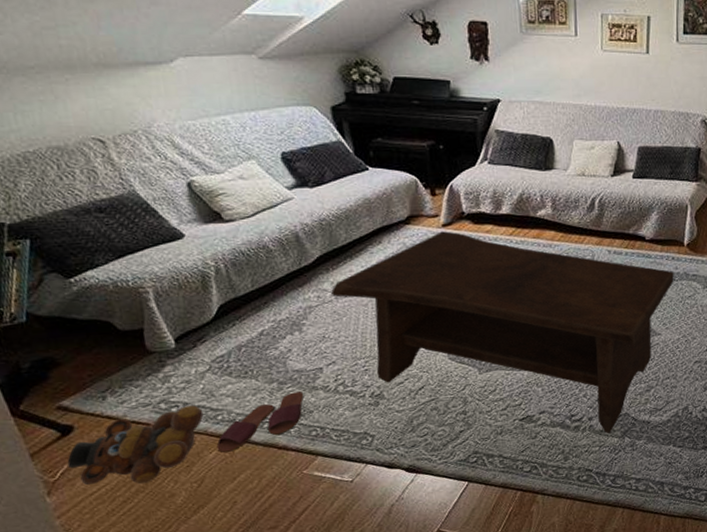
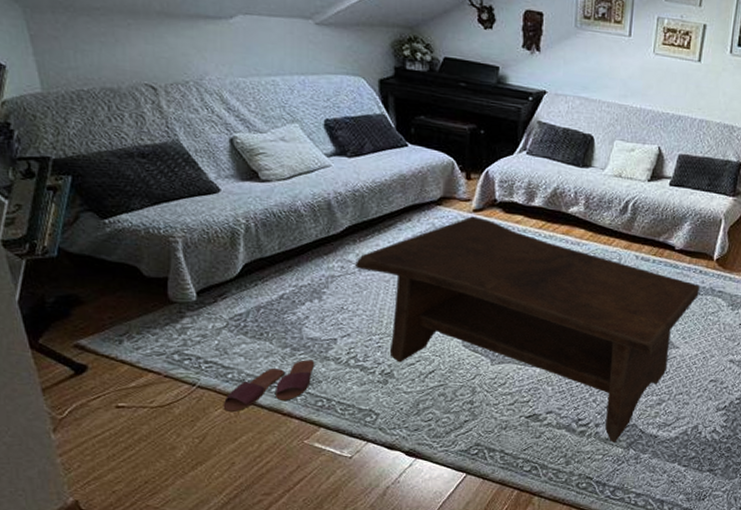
toy: present [67,405,204,486] -> none [76,360,215,433]

